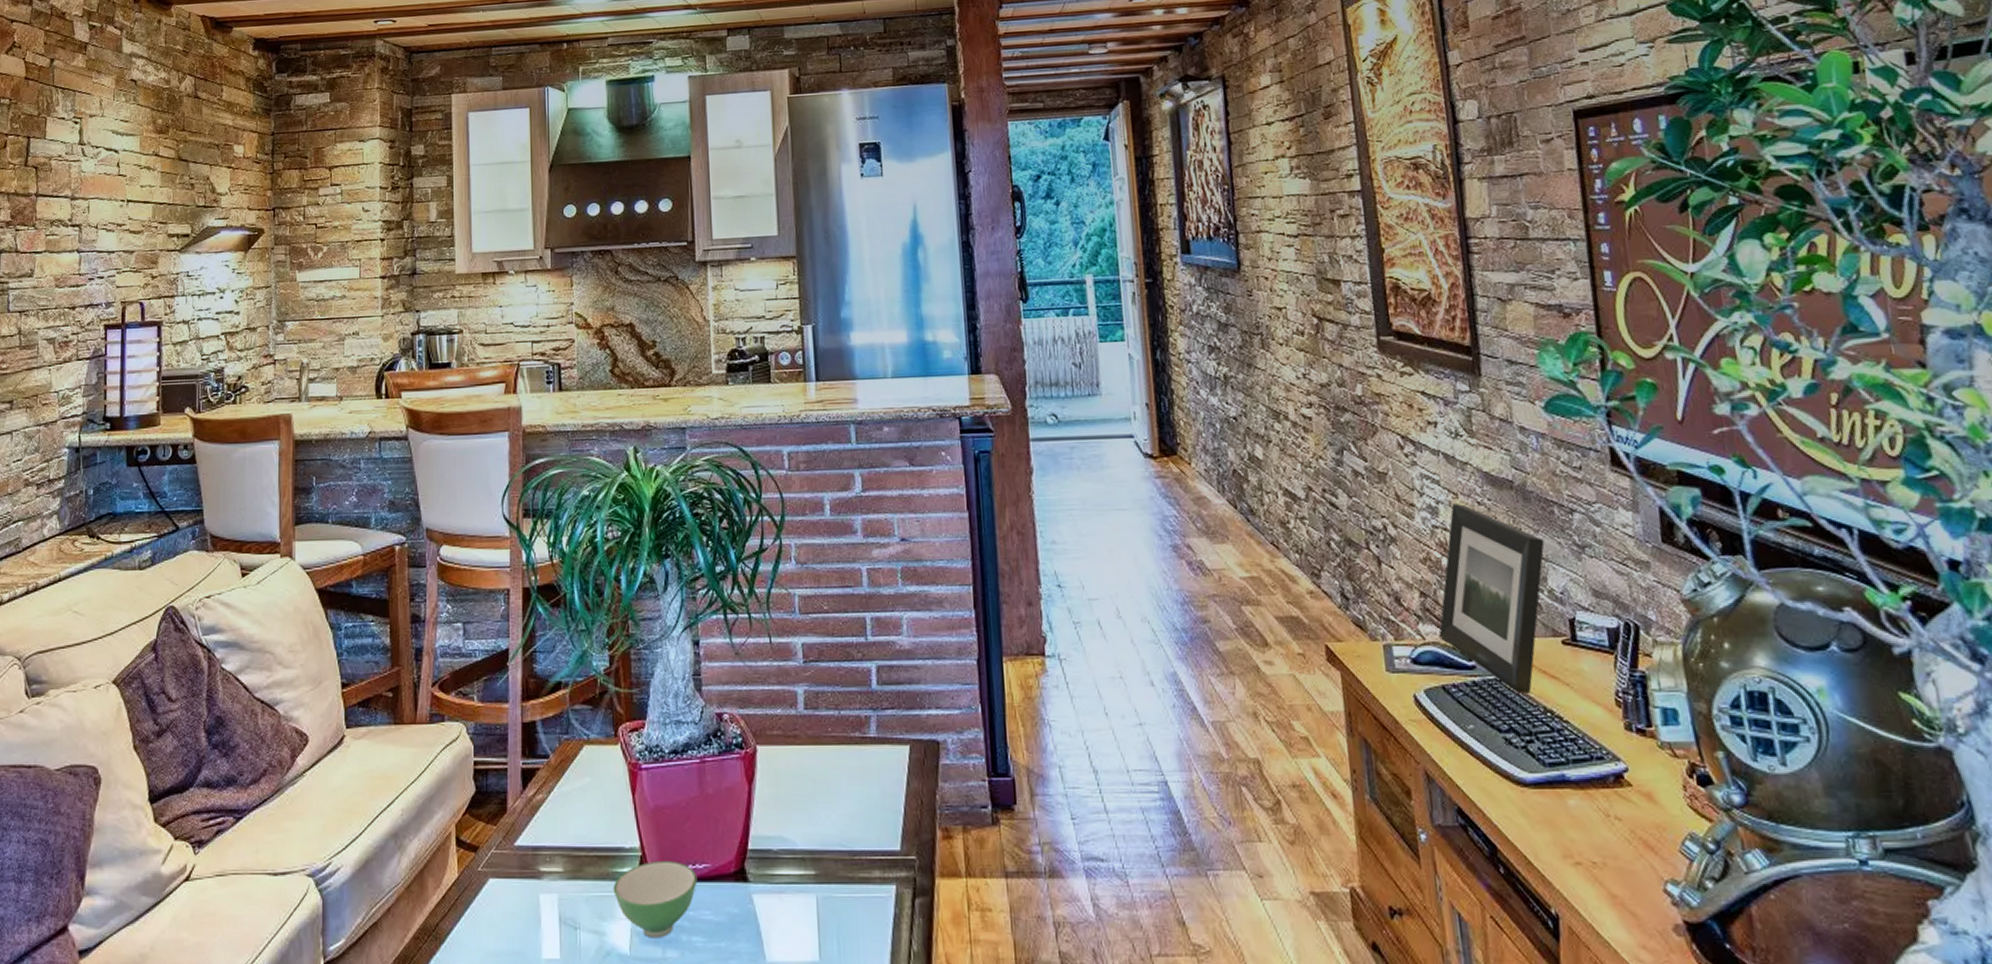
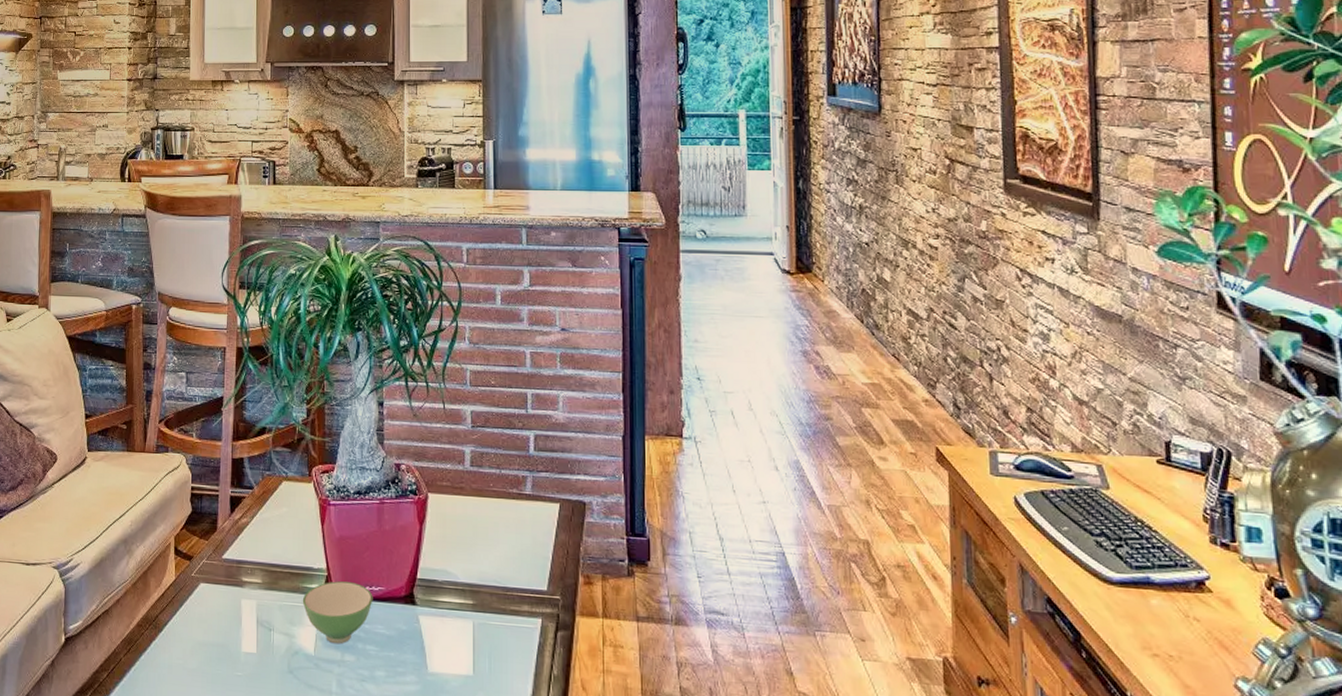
picture frame: present [1439,504,1545,695] -> none [1042,332,1147,505]

